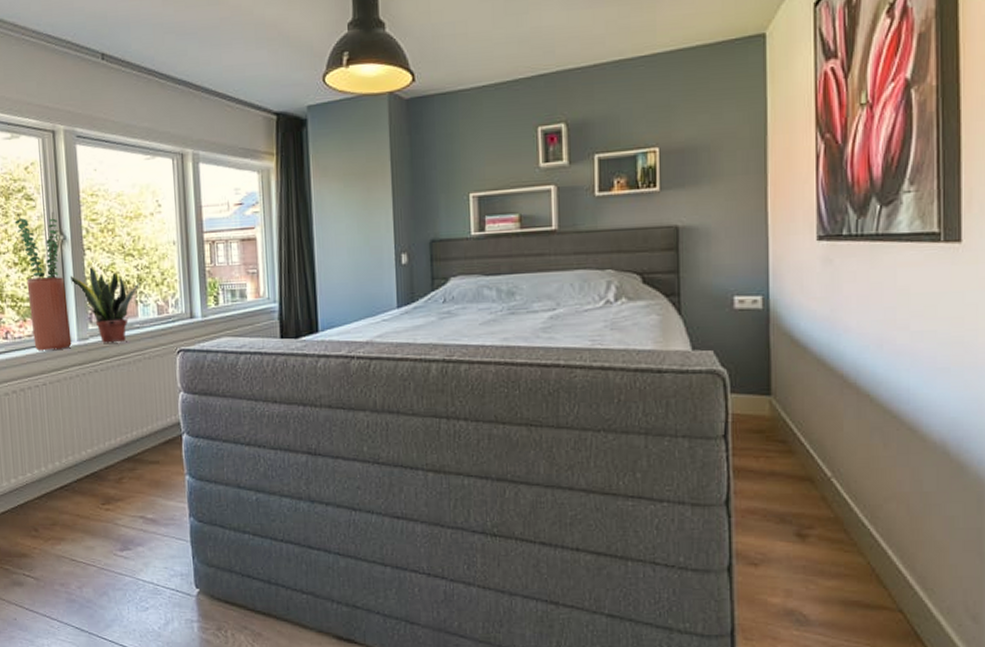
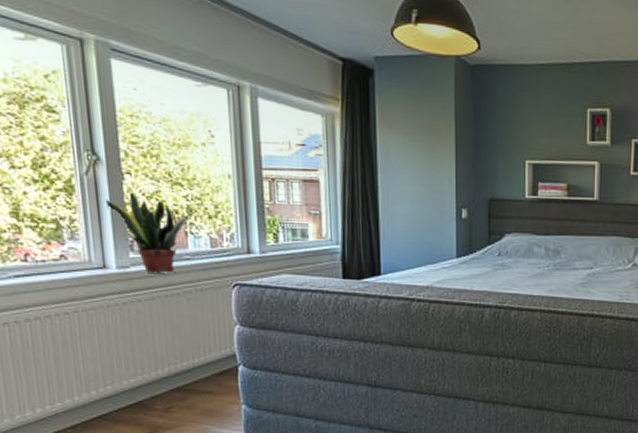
vase: present [15,211,72,351] -> none [33,123,109,277]

